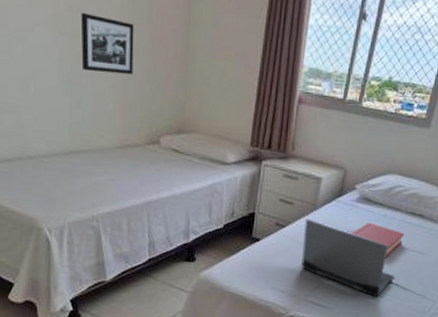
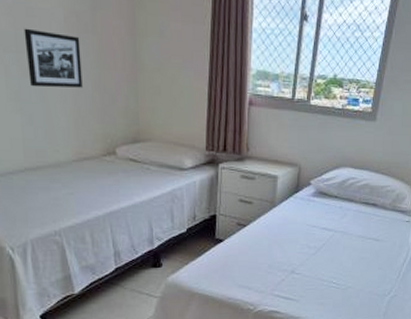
laptop computer: present [301,219,394,297] -> none [265,216,354,285]
hardback book: present [352,222,404,258] -> none [311,215,360,248]

